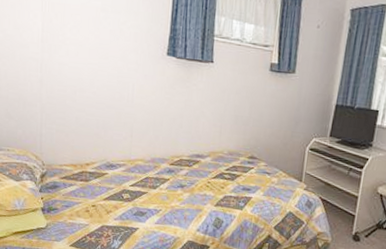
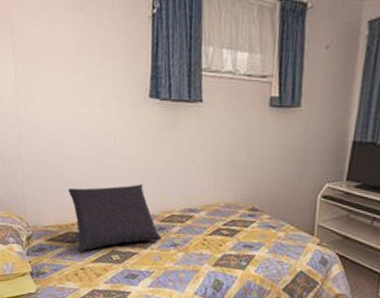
cushion: none [85,130,171,190] -> present [68,184,162,252]

